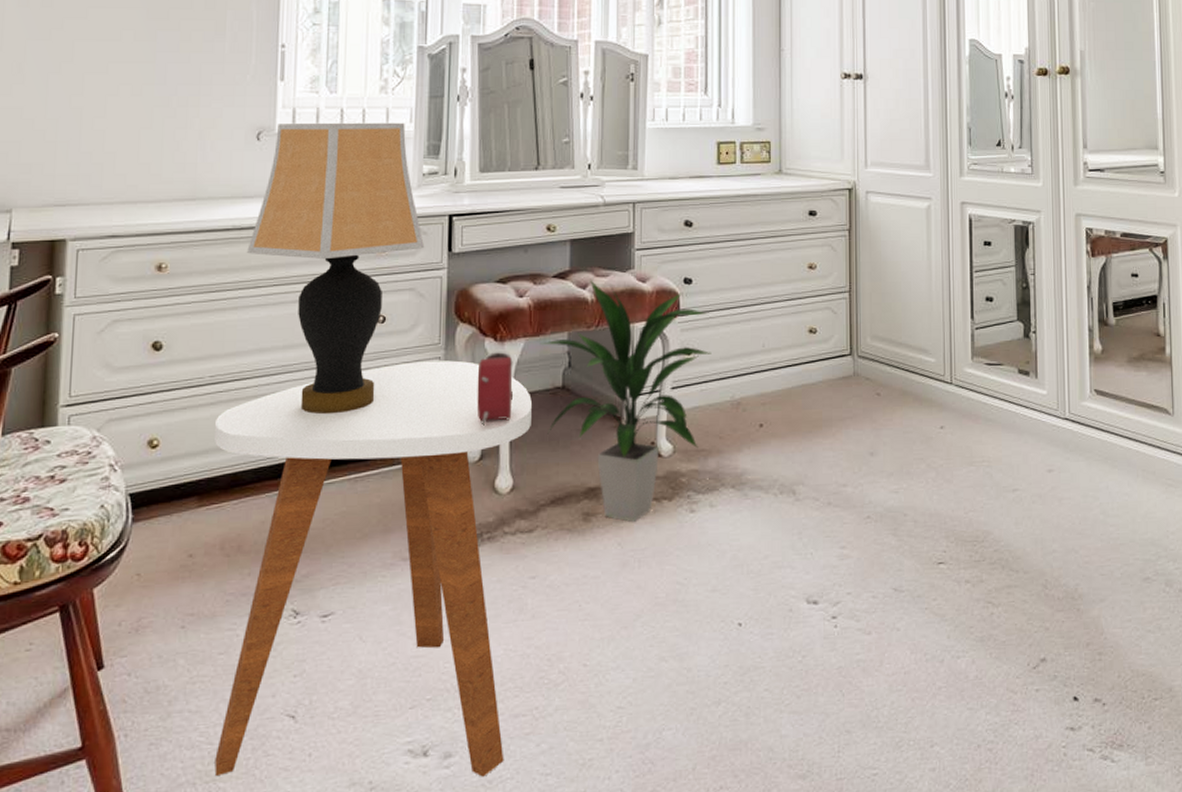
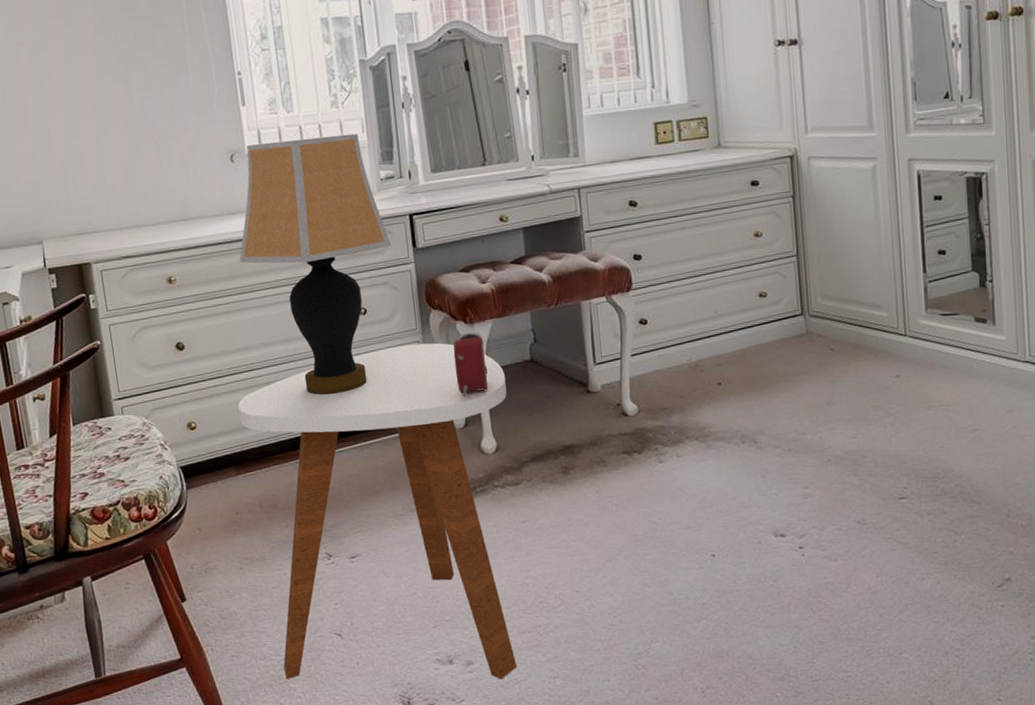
indoor plant: present [541,278,712,522] -> none [507,262,666,473]

